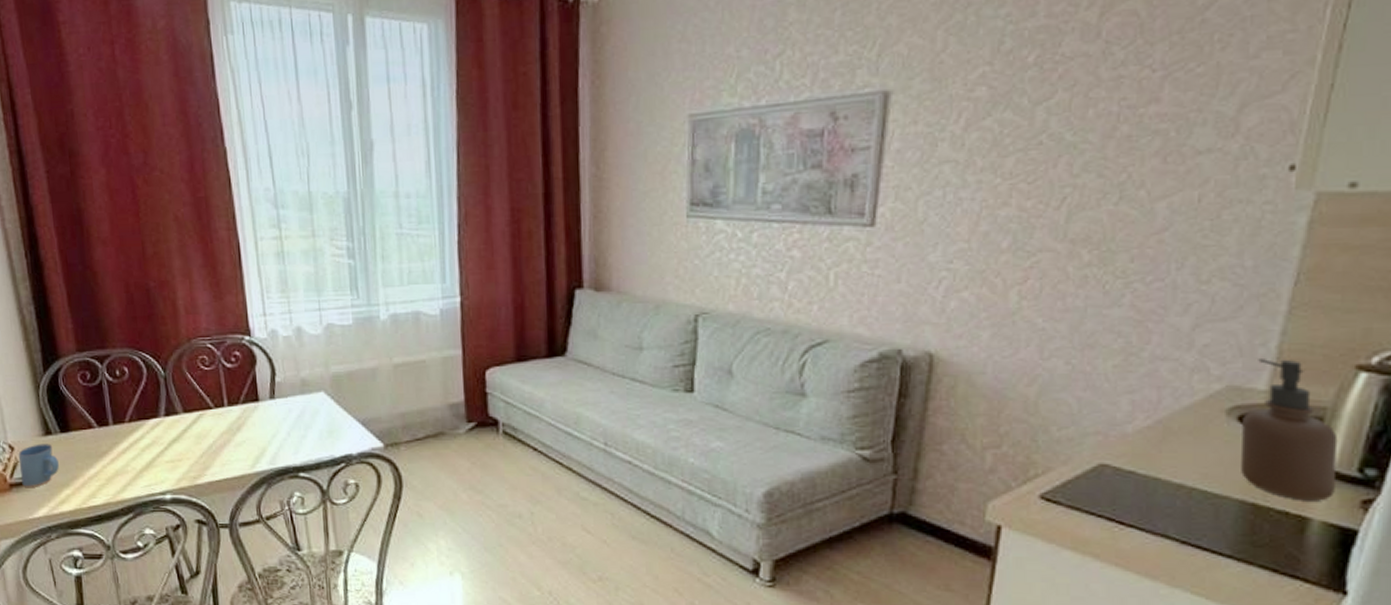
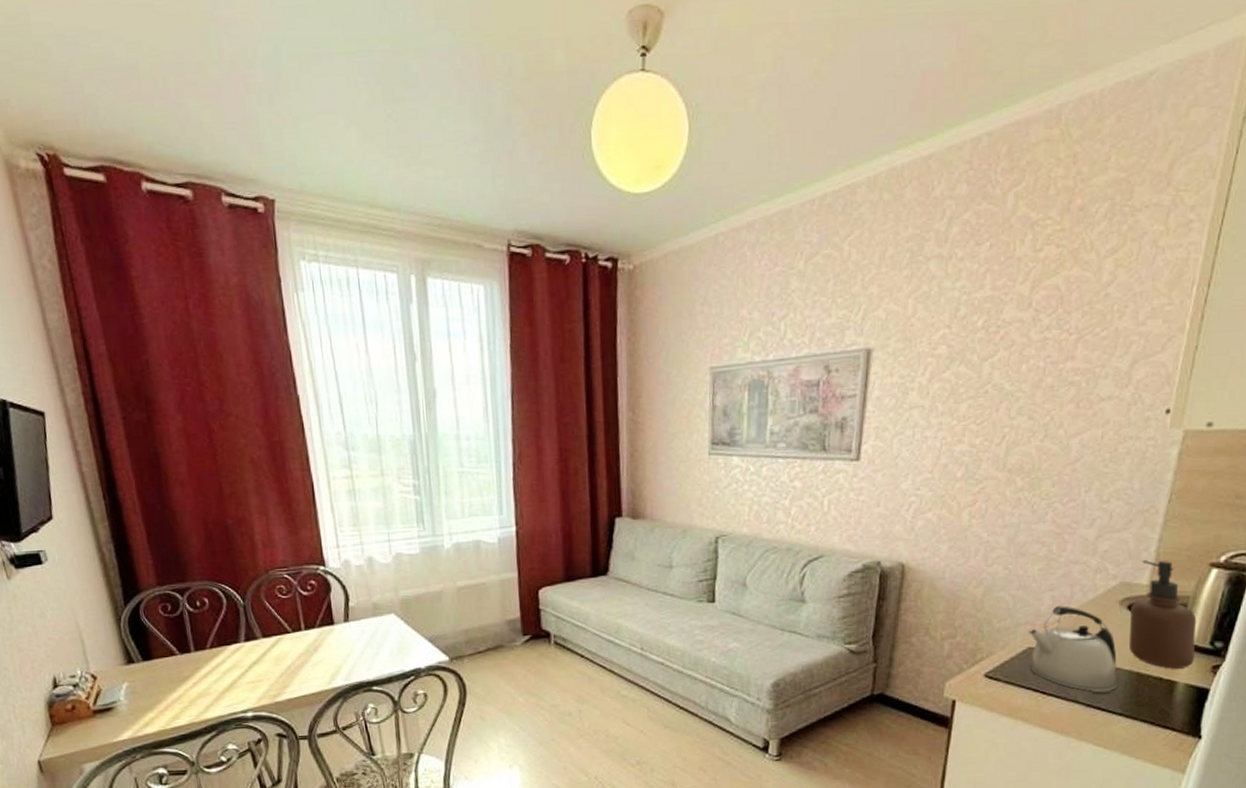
mug: present [18,444,59,487] -> none [101,671,142,713]
kettle: none [1099,413,1225,530] -> present [1028,606,1118,695]

